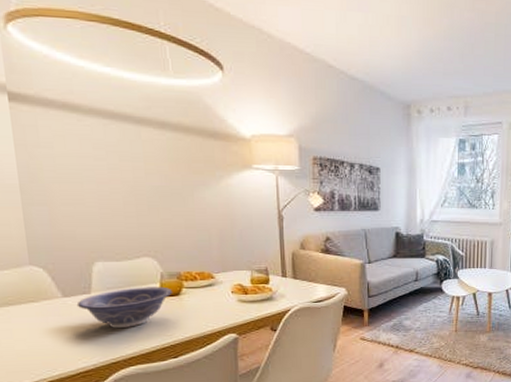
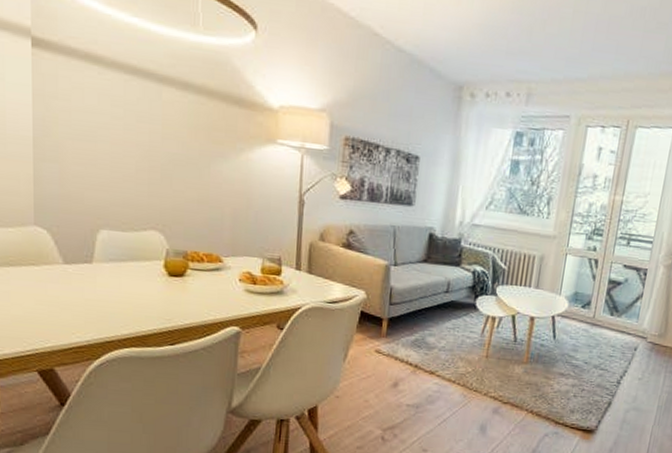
decorative bowl: present [76,286,172,329] -> none [77,262,176,306]

